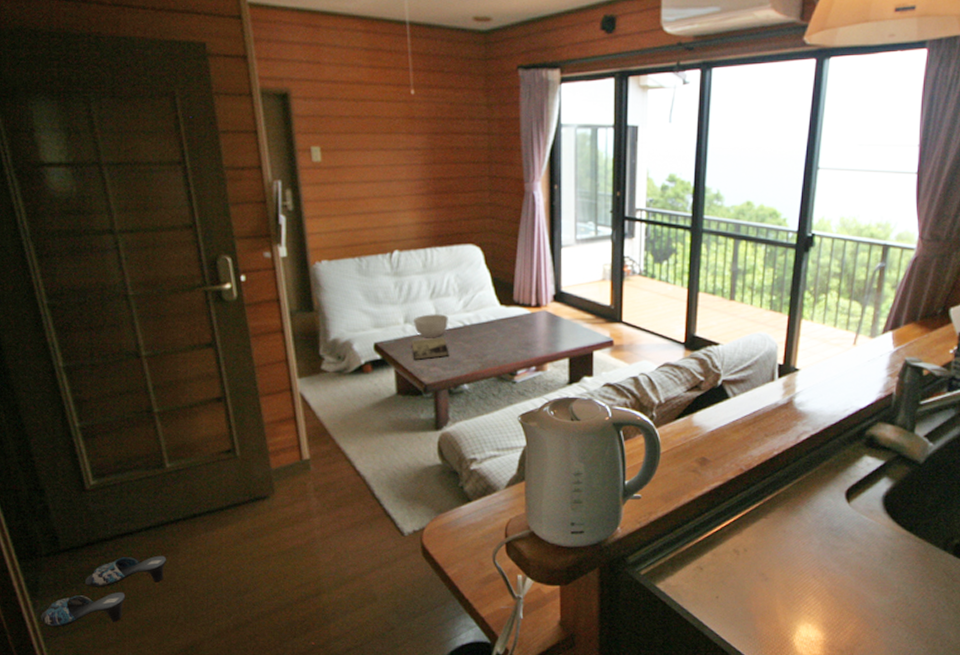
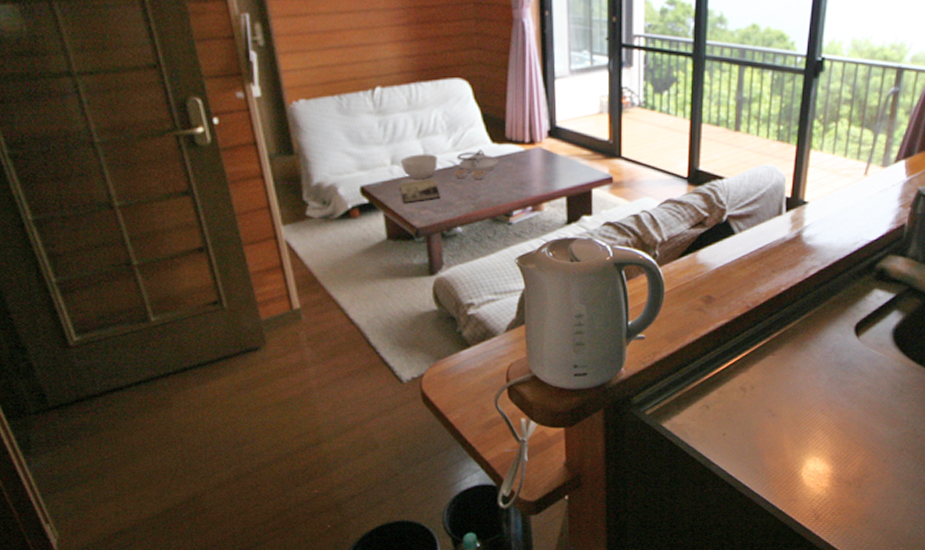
slippers: present [41,555,167,627] -> none [36,410,161,483]
teapot: none [463,311,506,340] -> present [454,149,498,180]

